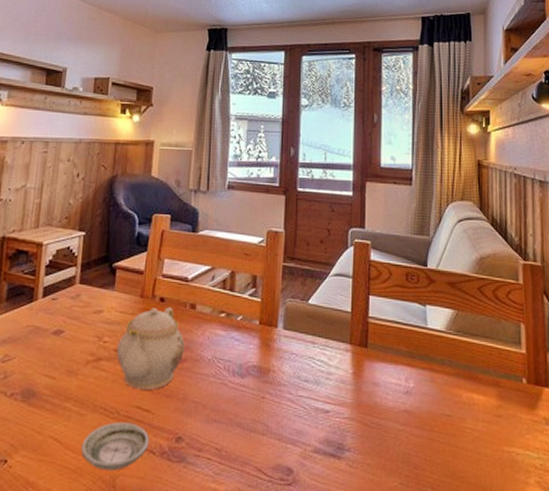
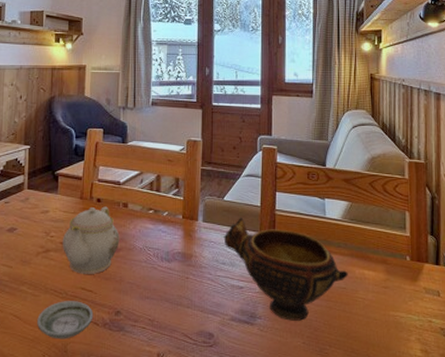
ceramic bowl: none [307,324,454,455] -> present [223,217,348,321]

